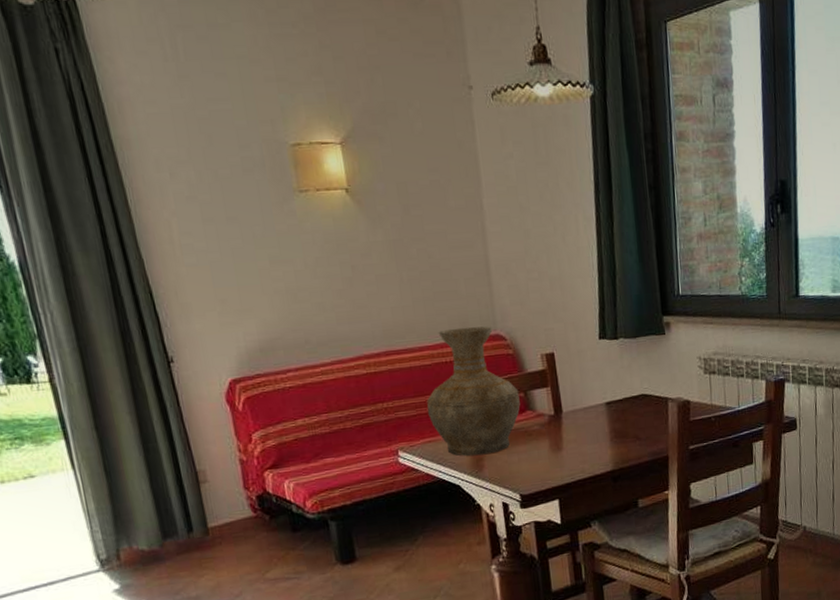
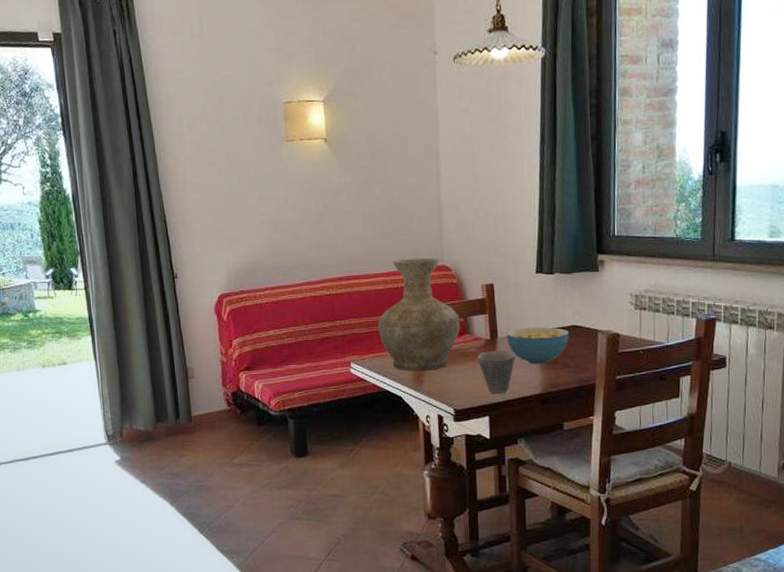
cup: none [542,426,584,475] -> present [478,350,516,395]
cereal bowl: none [572,397,639,440] -> present [507,327,570,365]

